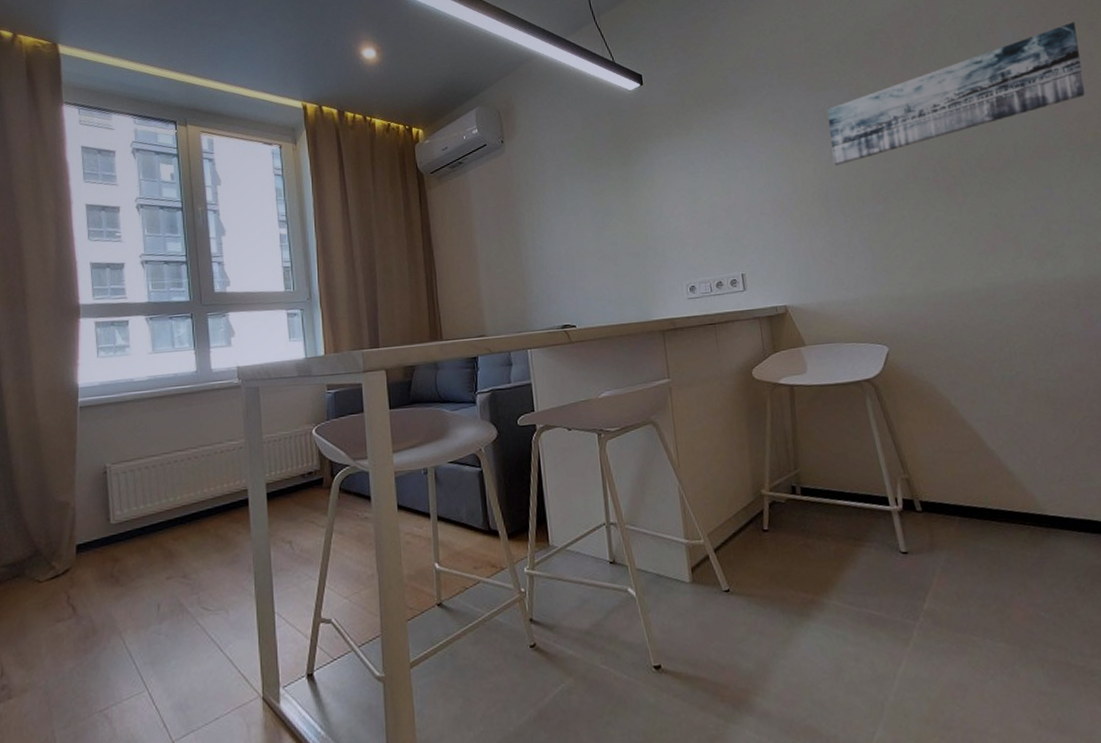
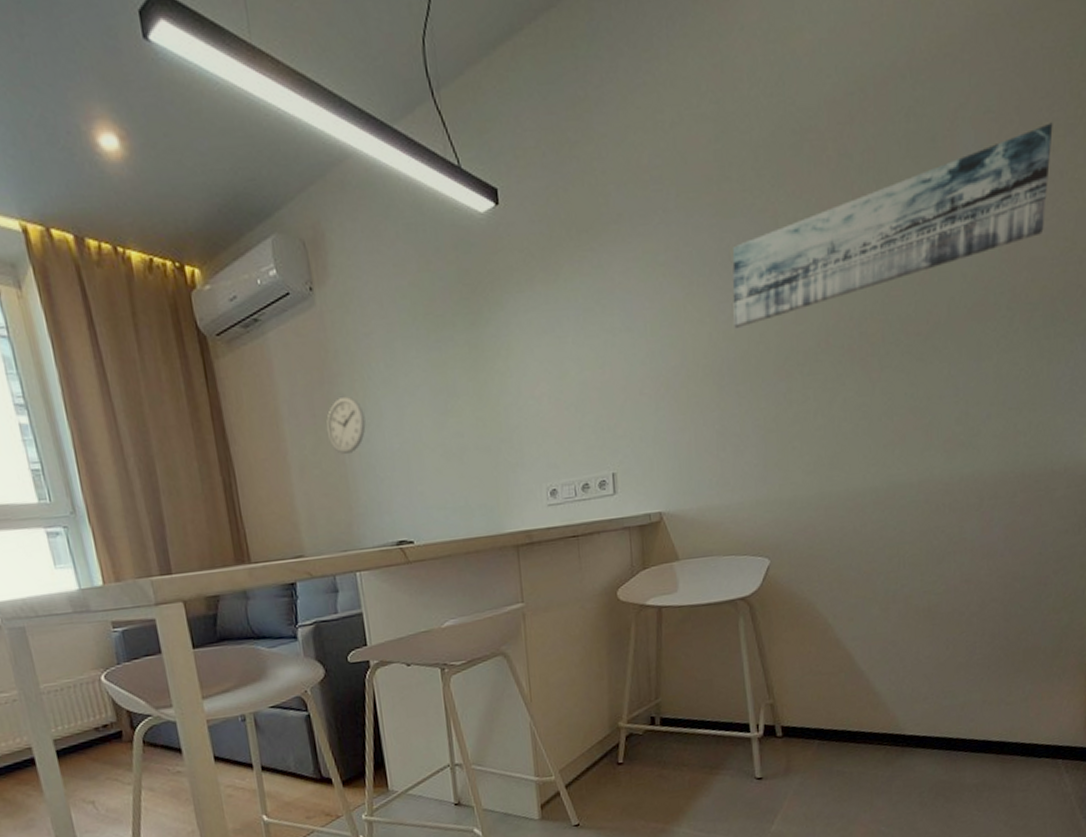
wall clock: none [509,215,540,257] -> present [326,396,366,454]

